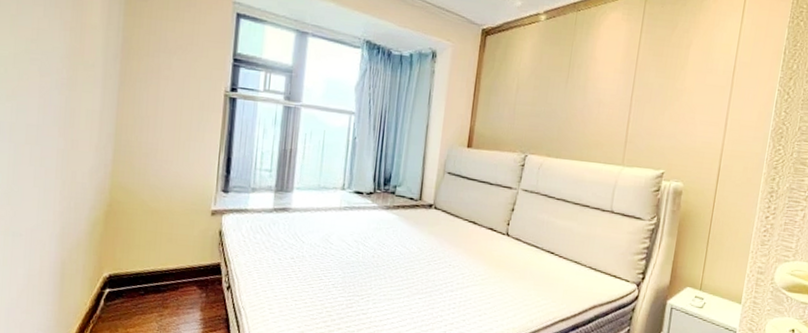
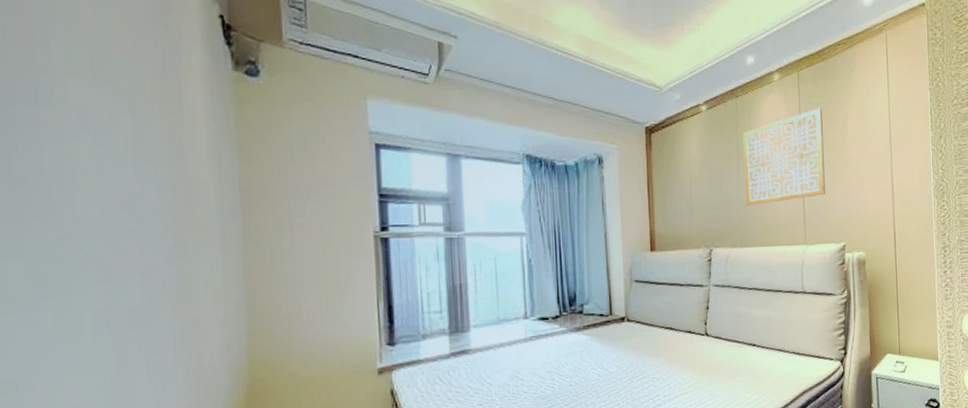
wall art: none [569,31,665,120] -> present [743,108,825,205]

